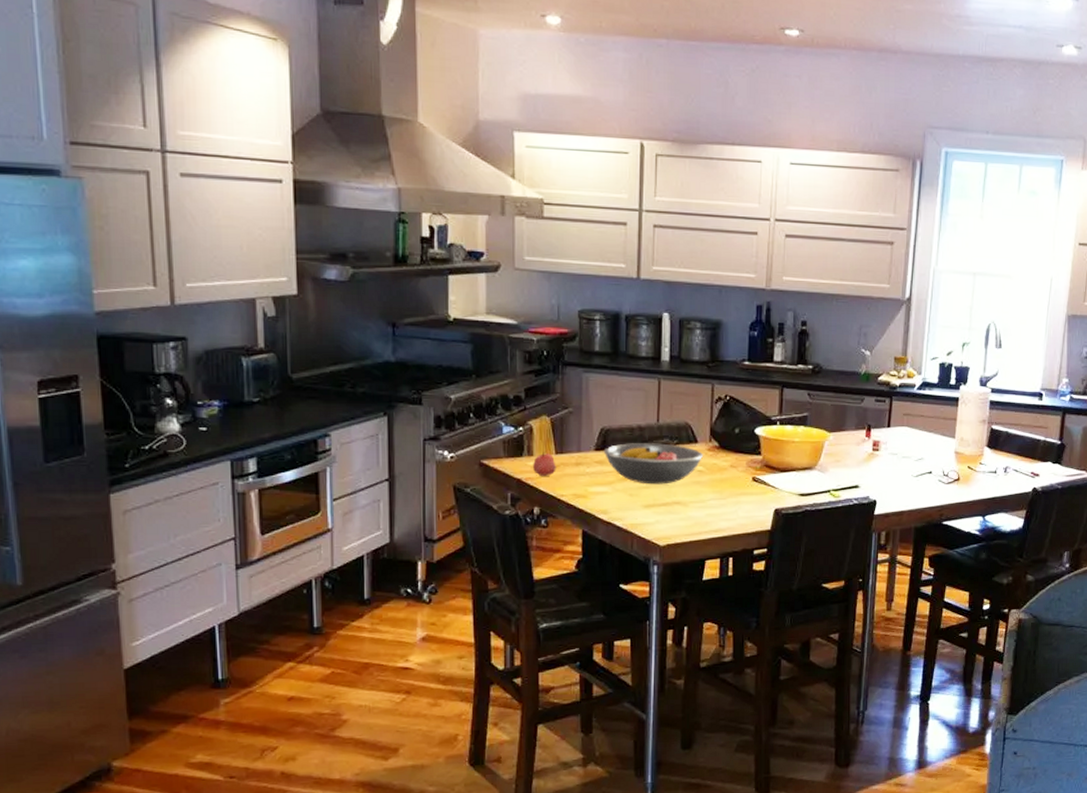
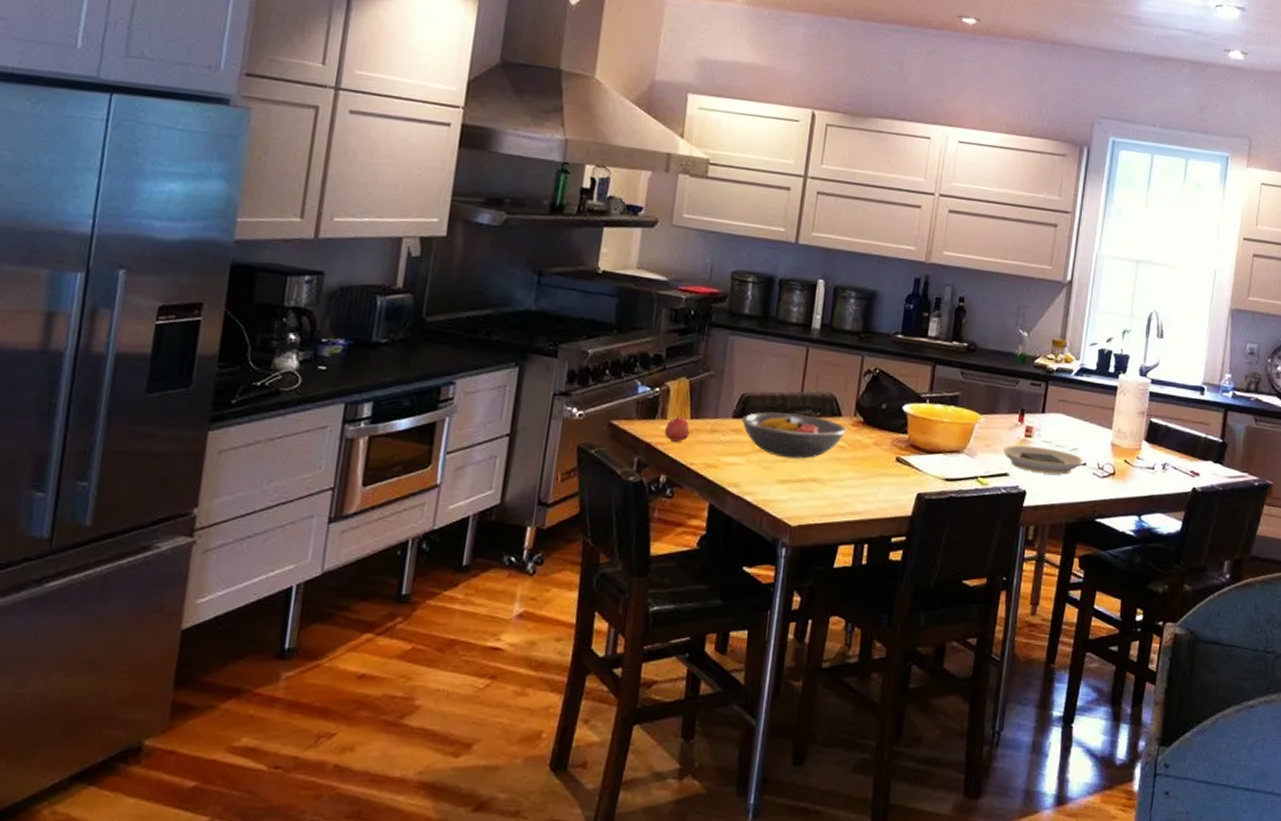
plate: none [852,459,929,483] -> present [1002,445,1083,475]

